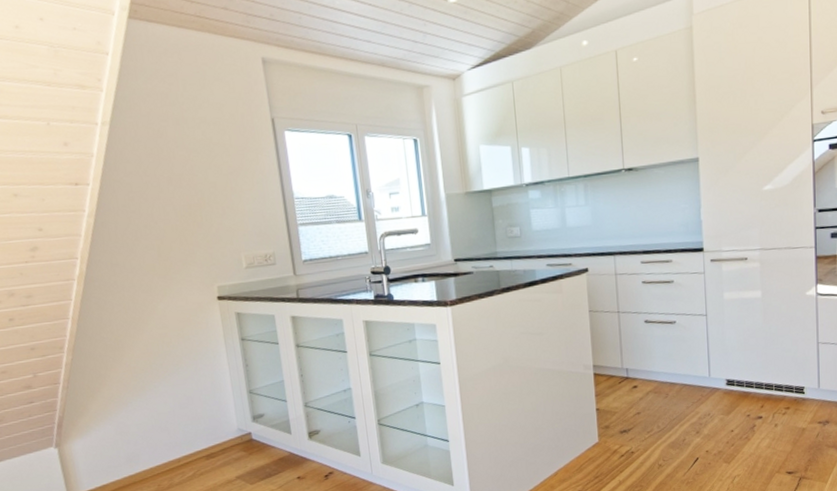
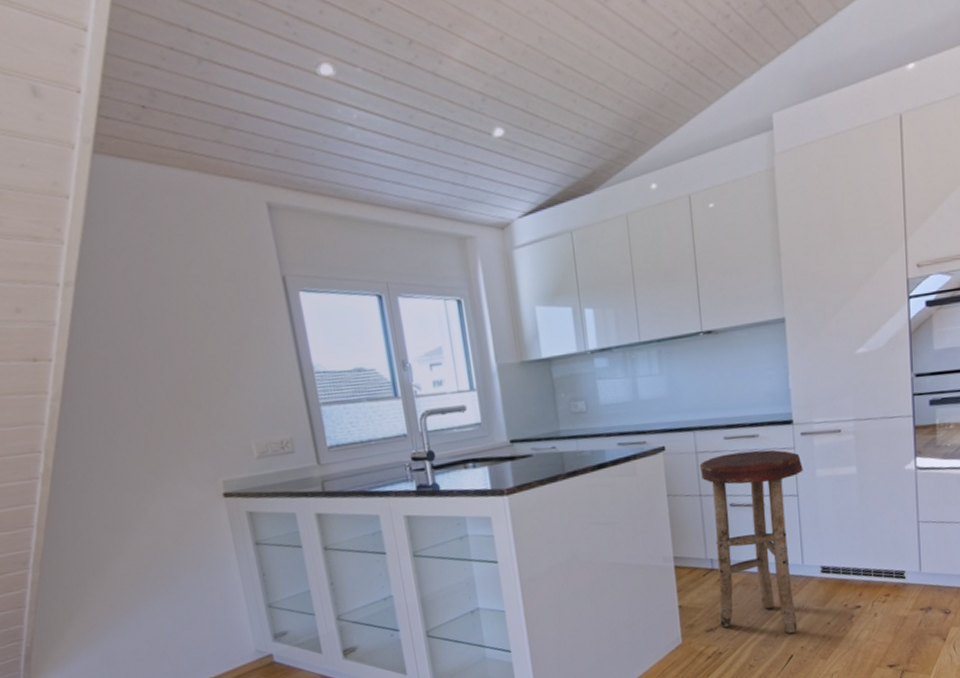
stool: none [618,274,712,438] -> present [699,449,803,634]

